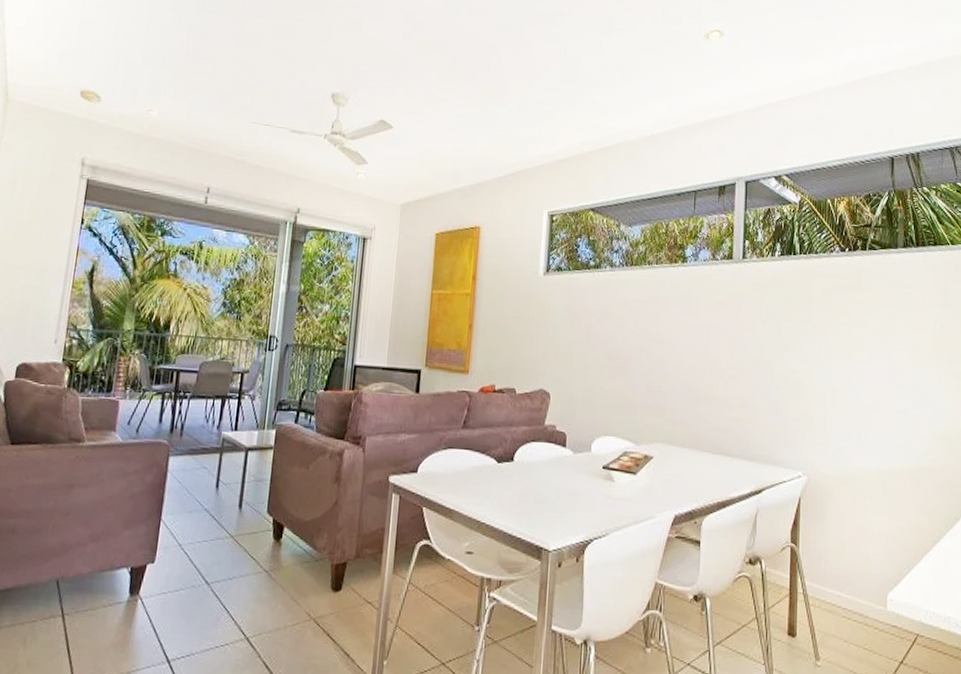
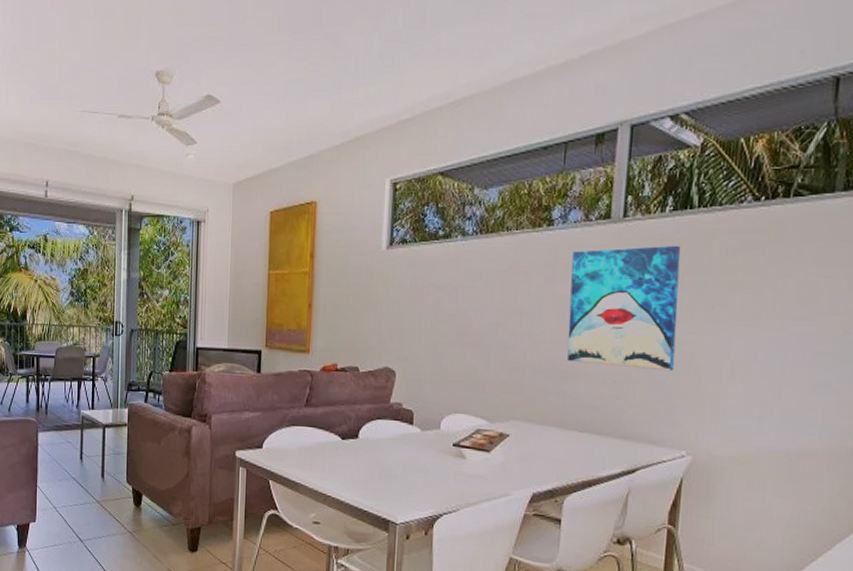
wall art: none [701,285,789,397] -> present [567,245,681,372]

